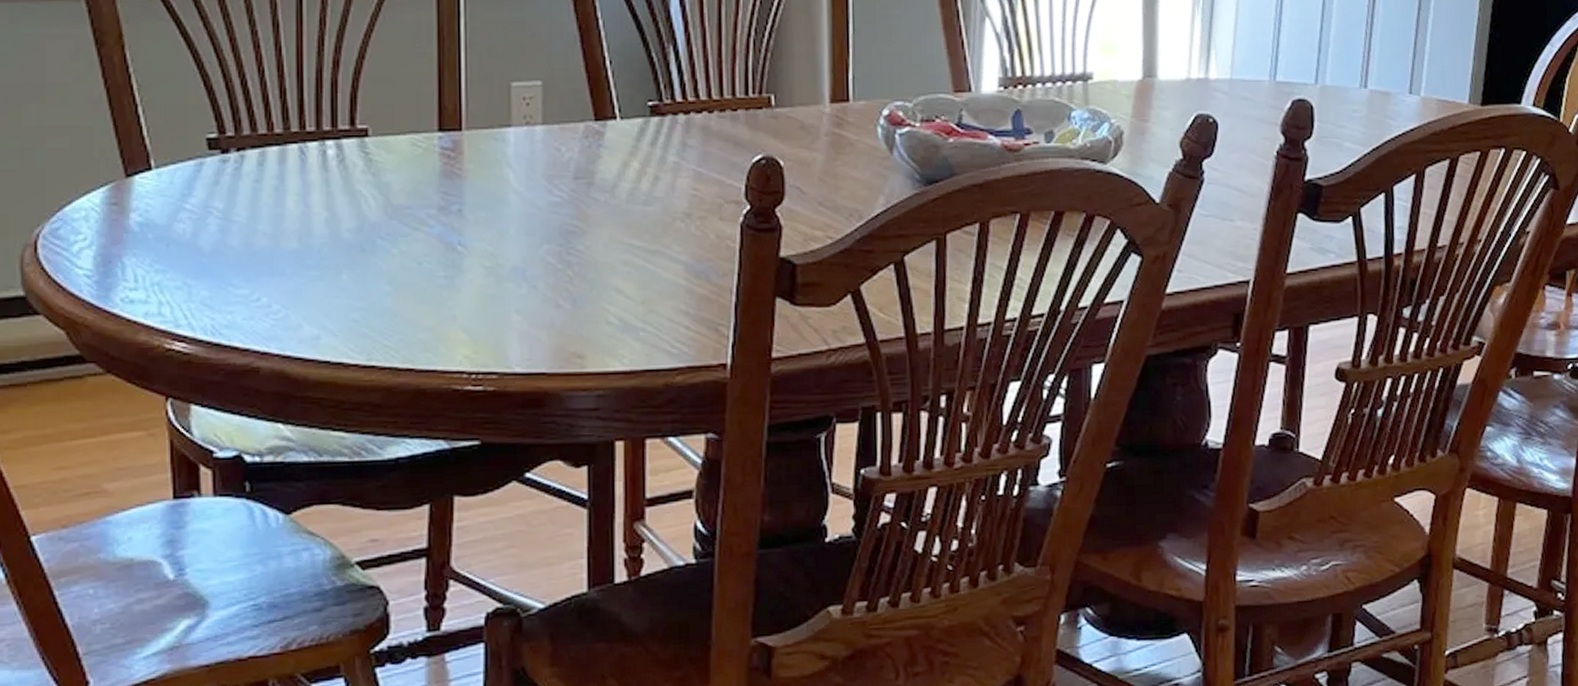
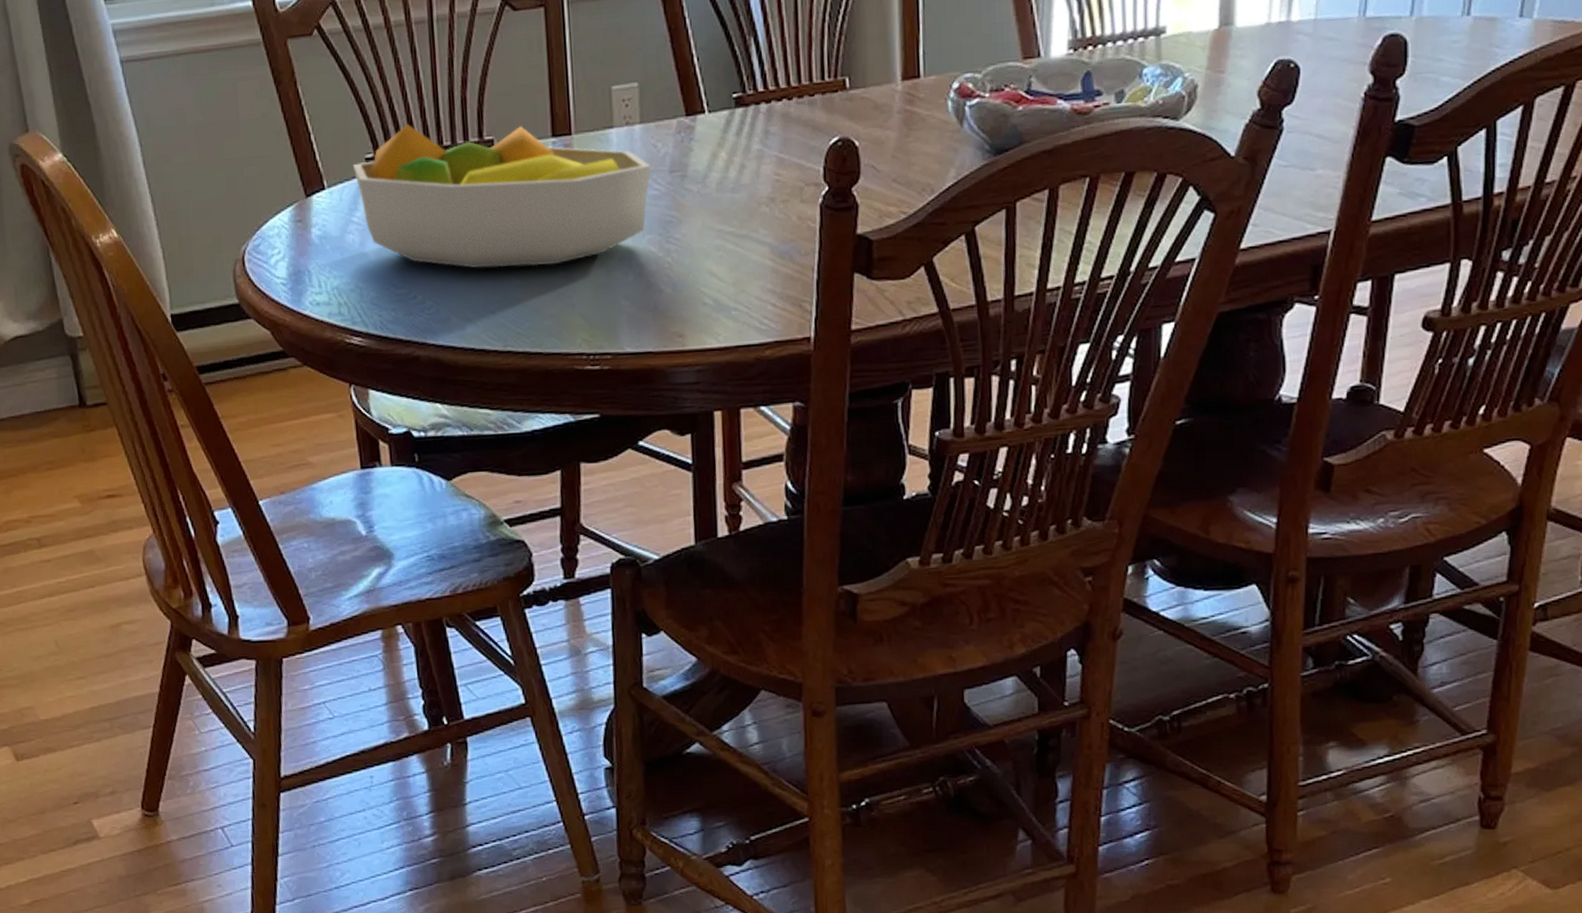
fruit bowl: none [189,104,553,272] -> present [352,124,651,268]

